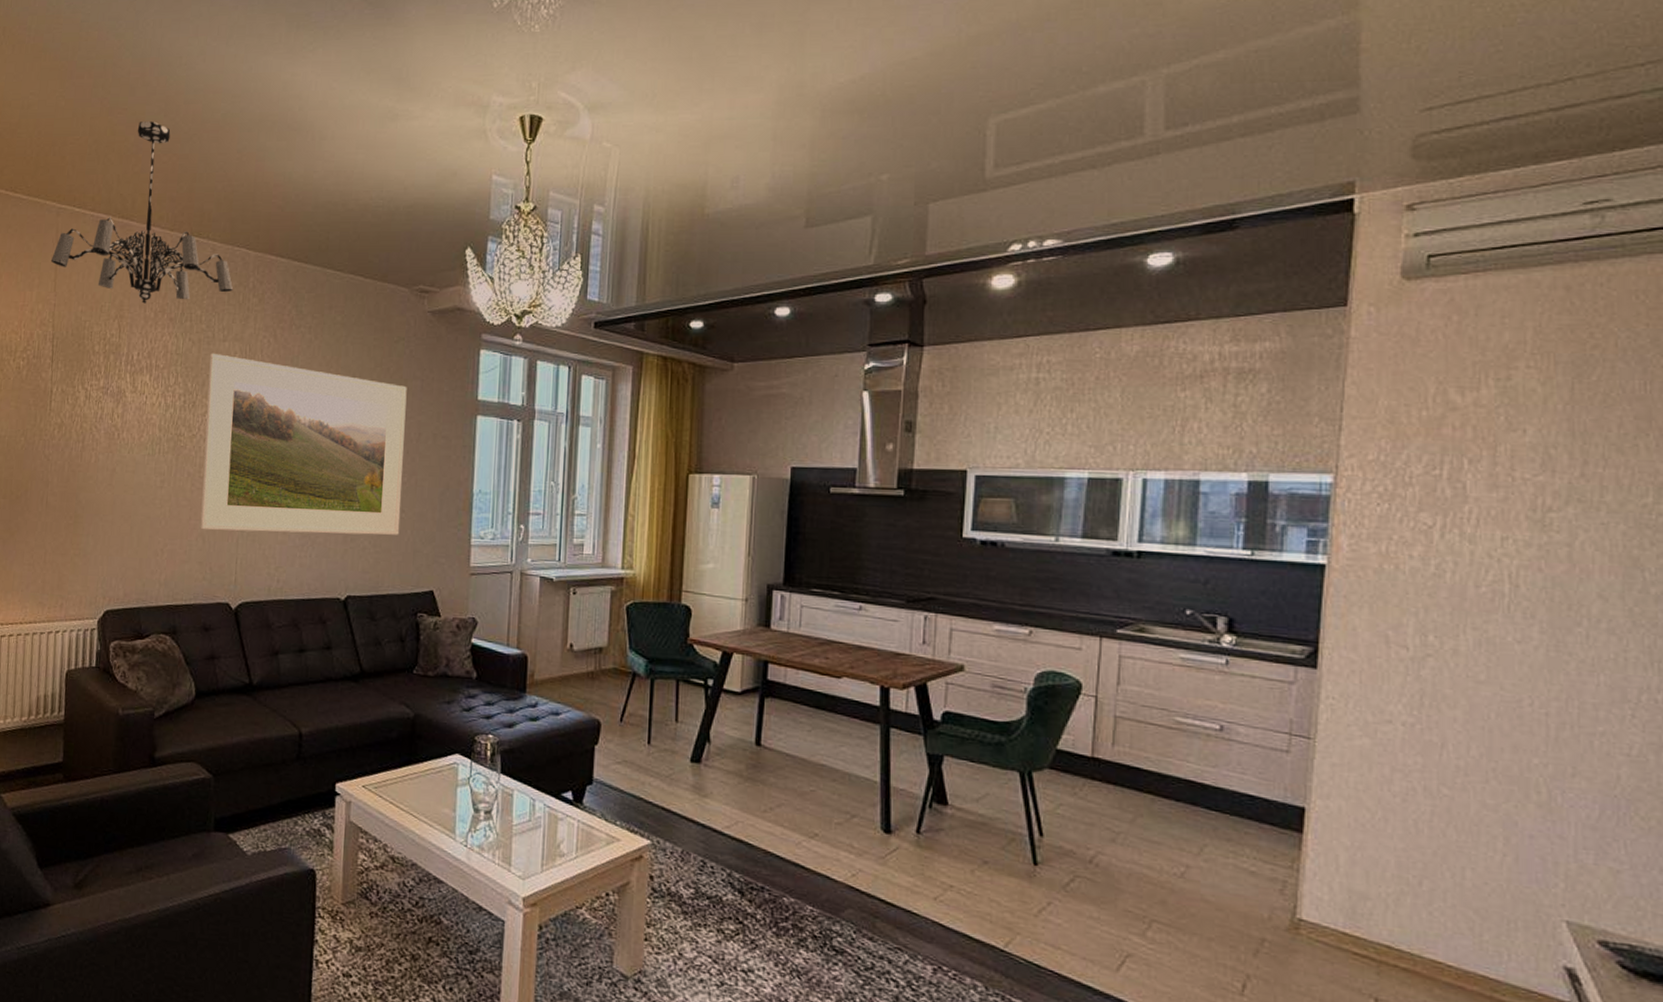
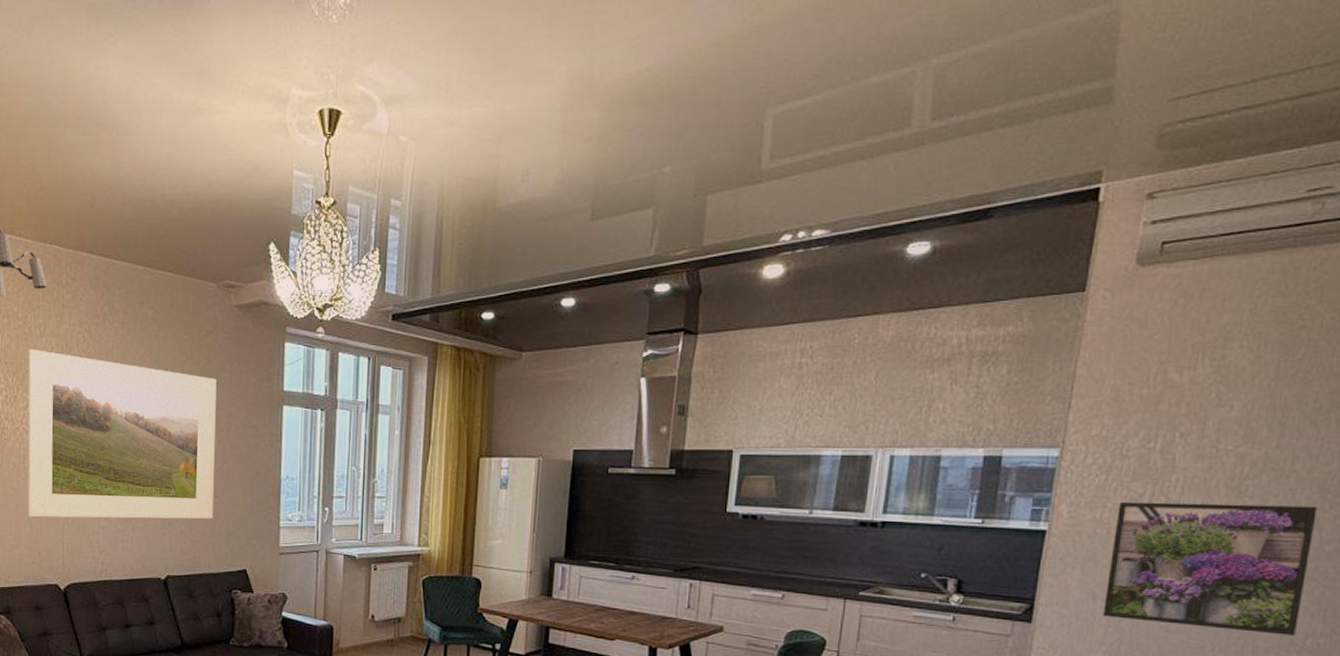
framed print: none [1399,534,1636,690] -> present [1103,502,1317,636]

